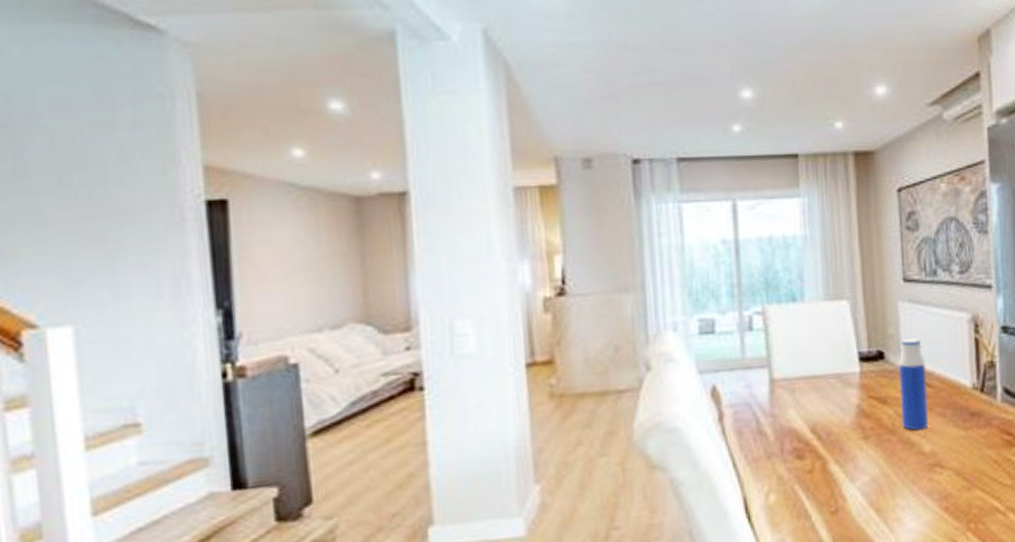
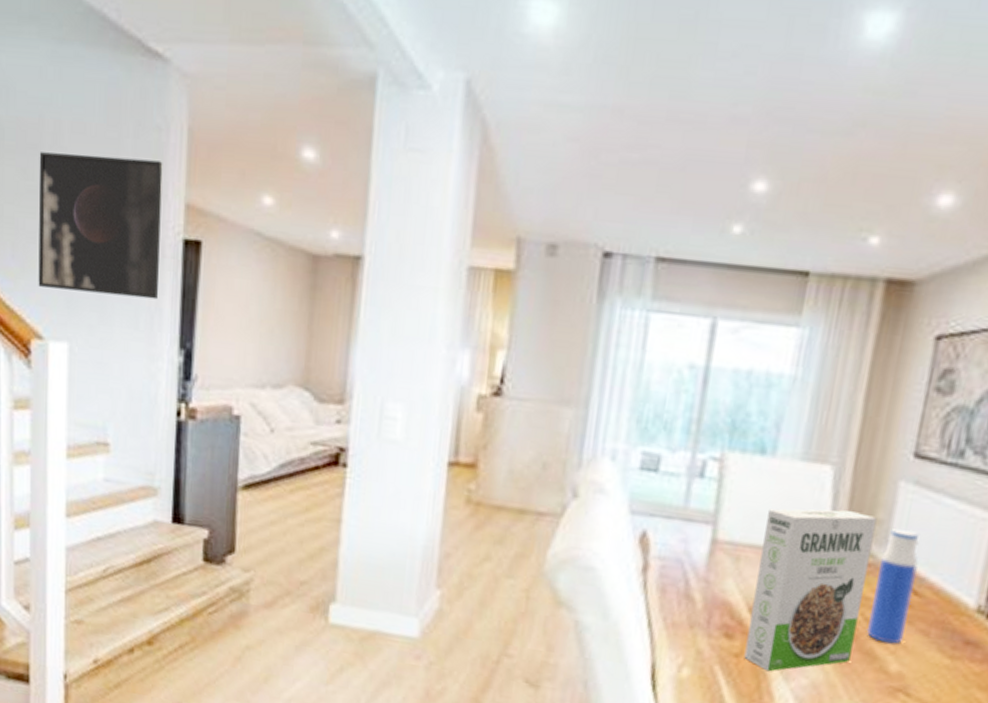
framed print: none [10,128,184,272] -> present [38,152,163,300]
cereal box: none [809,332,895,479] -> present [744,509,877,672]

